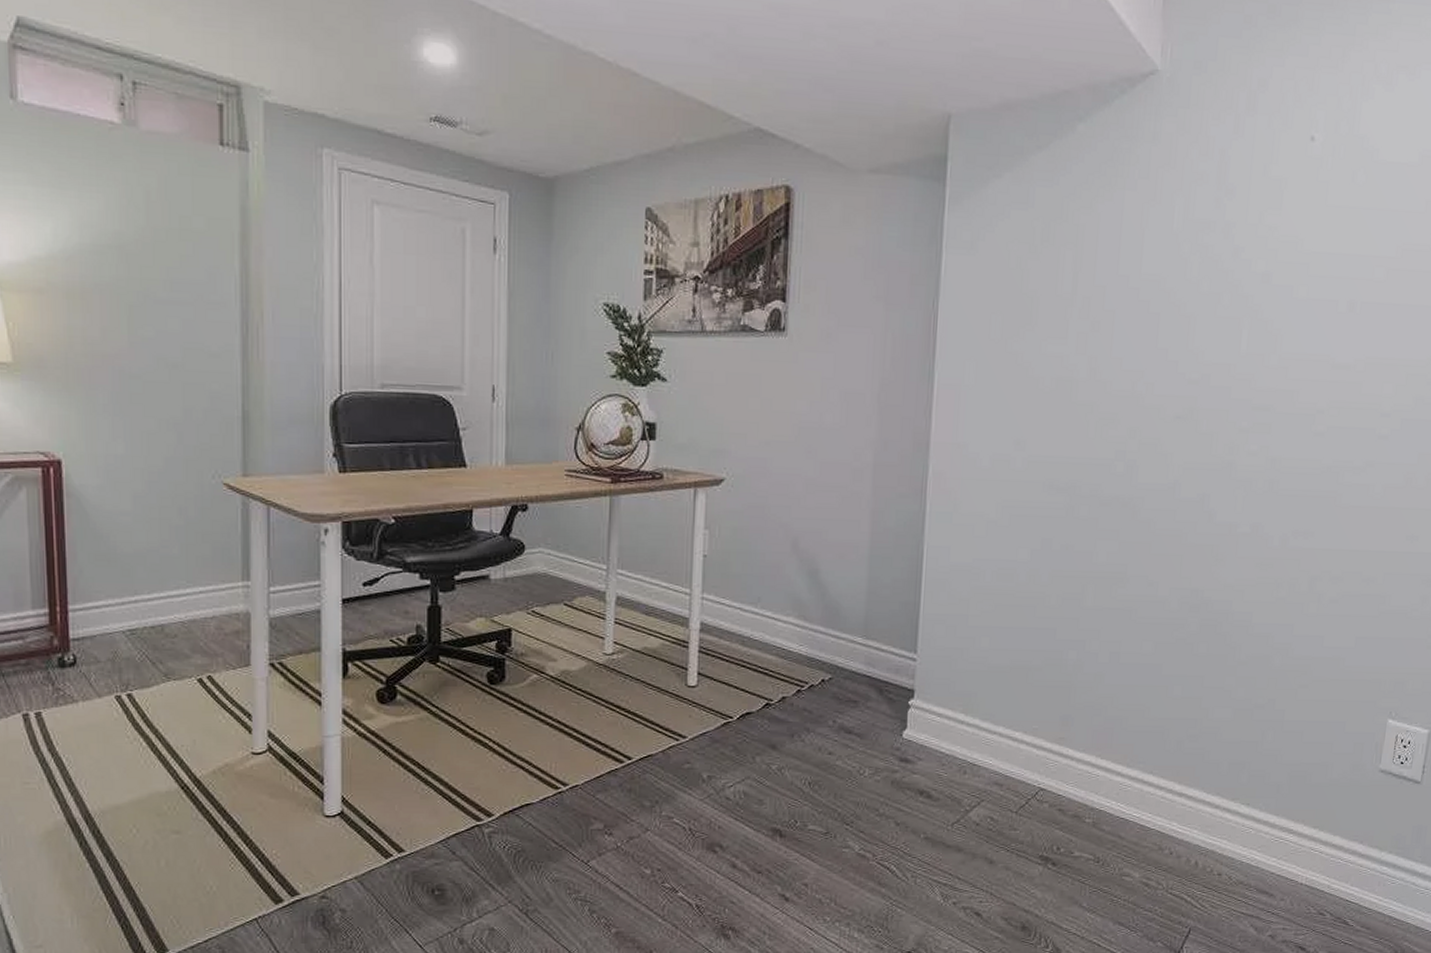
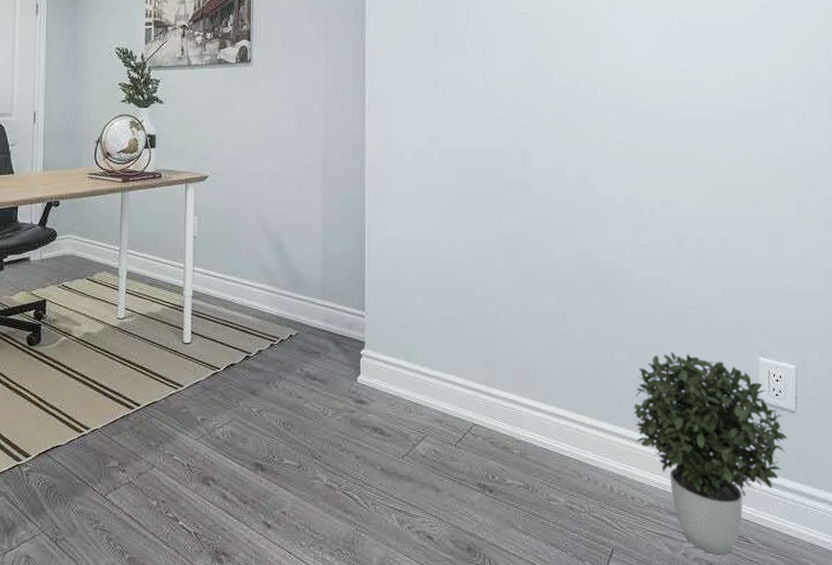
potted plant: none [1230,711,1407,938] -> present [633,352,787,555]

